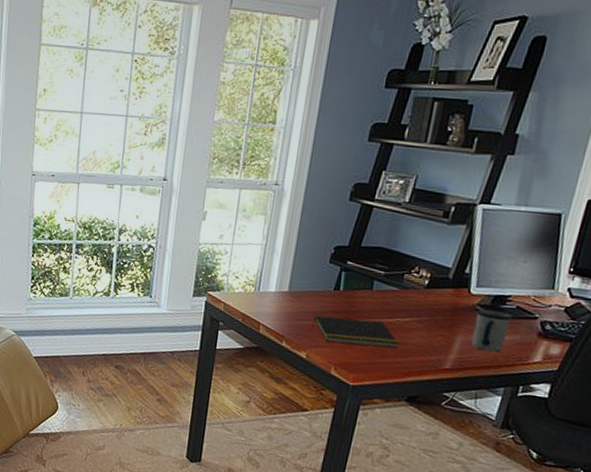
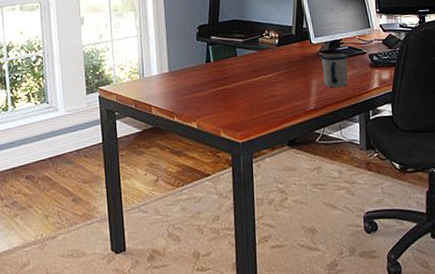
notepad: present [312,315,399,348] -> none [195,81,269,109]

